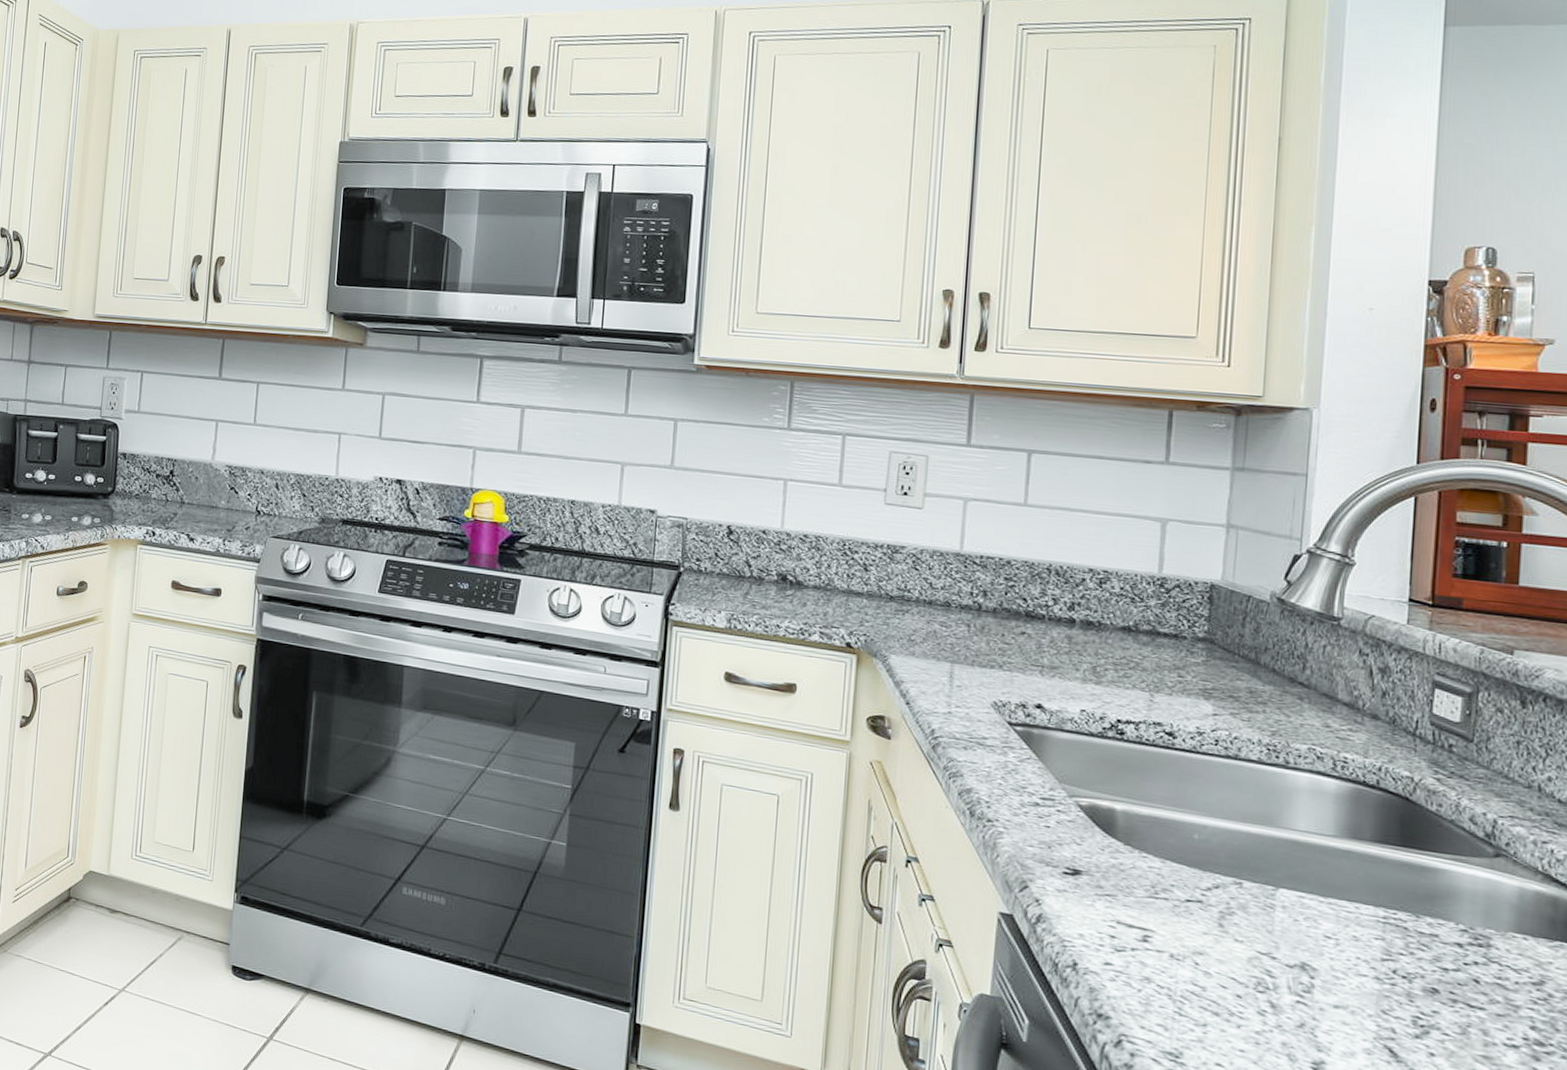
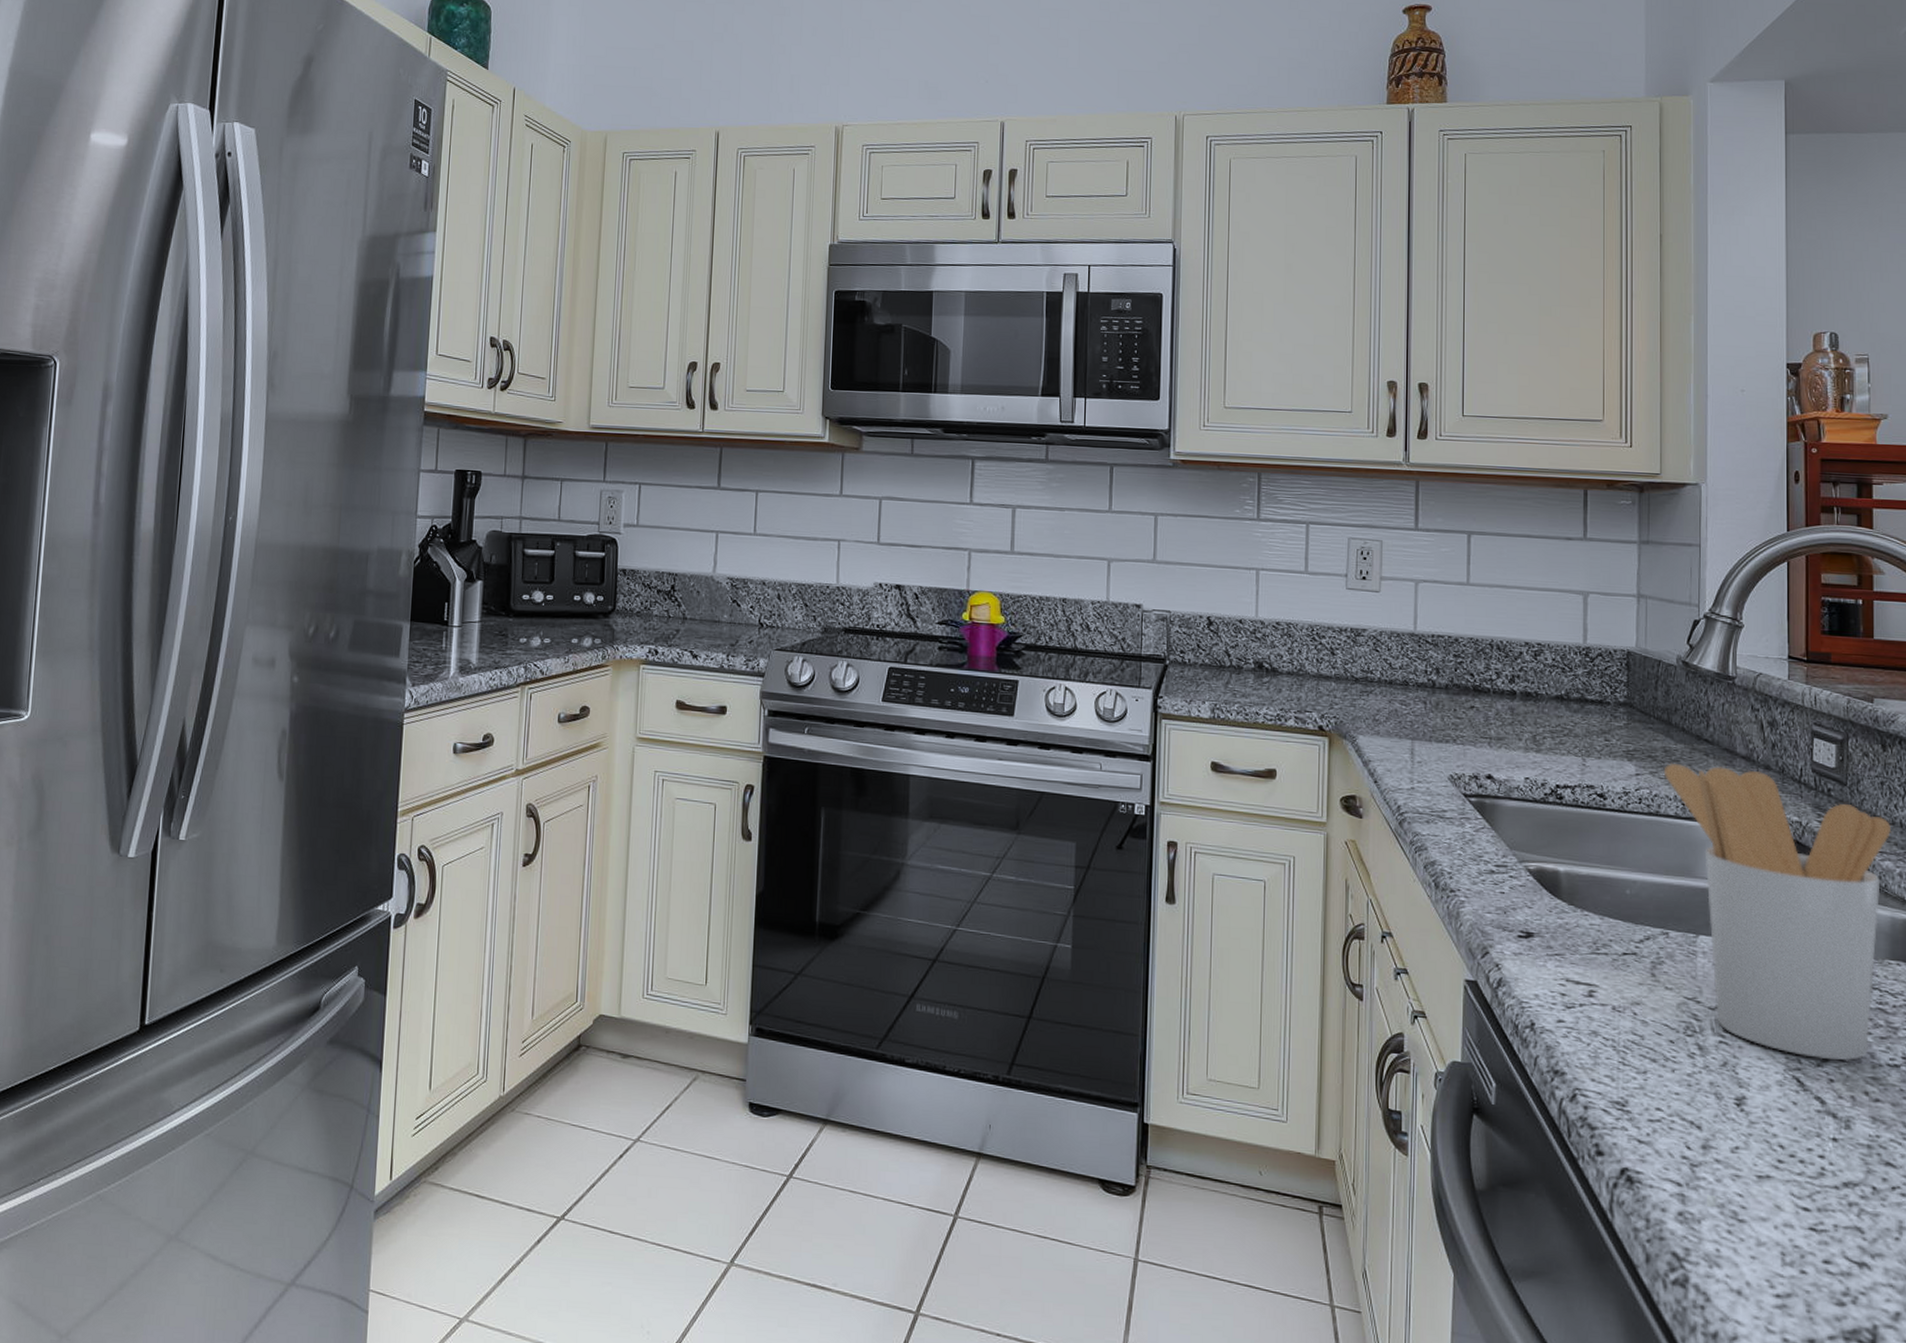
utensil holder: none [1246,704,1527,1036] -> present [1663,762,1892,1062]

